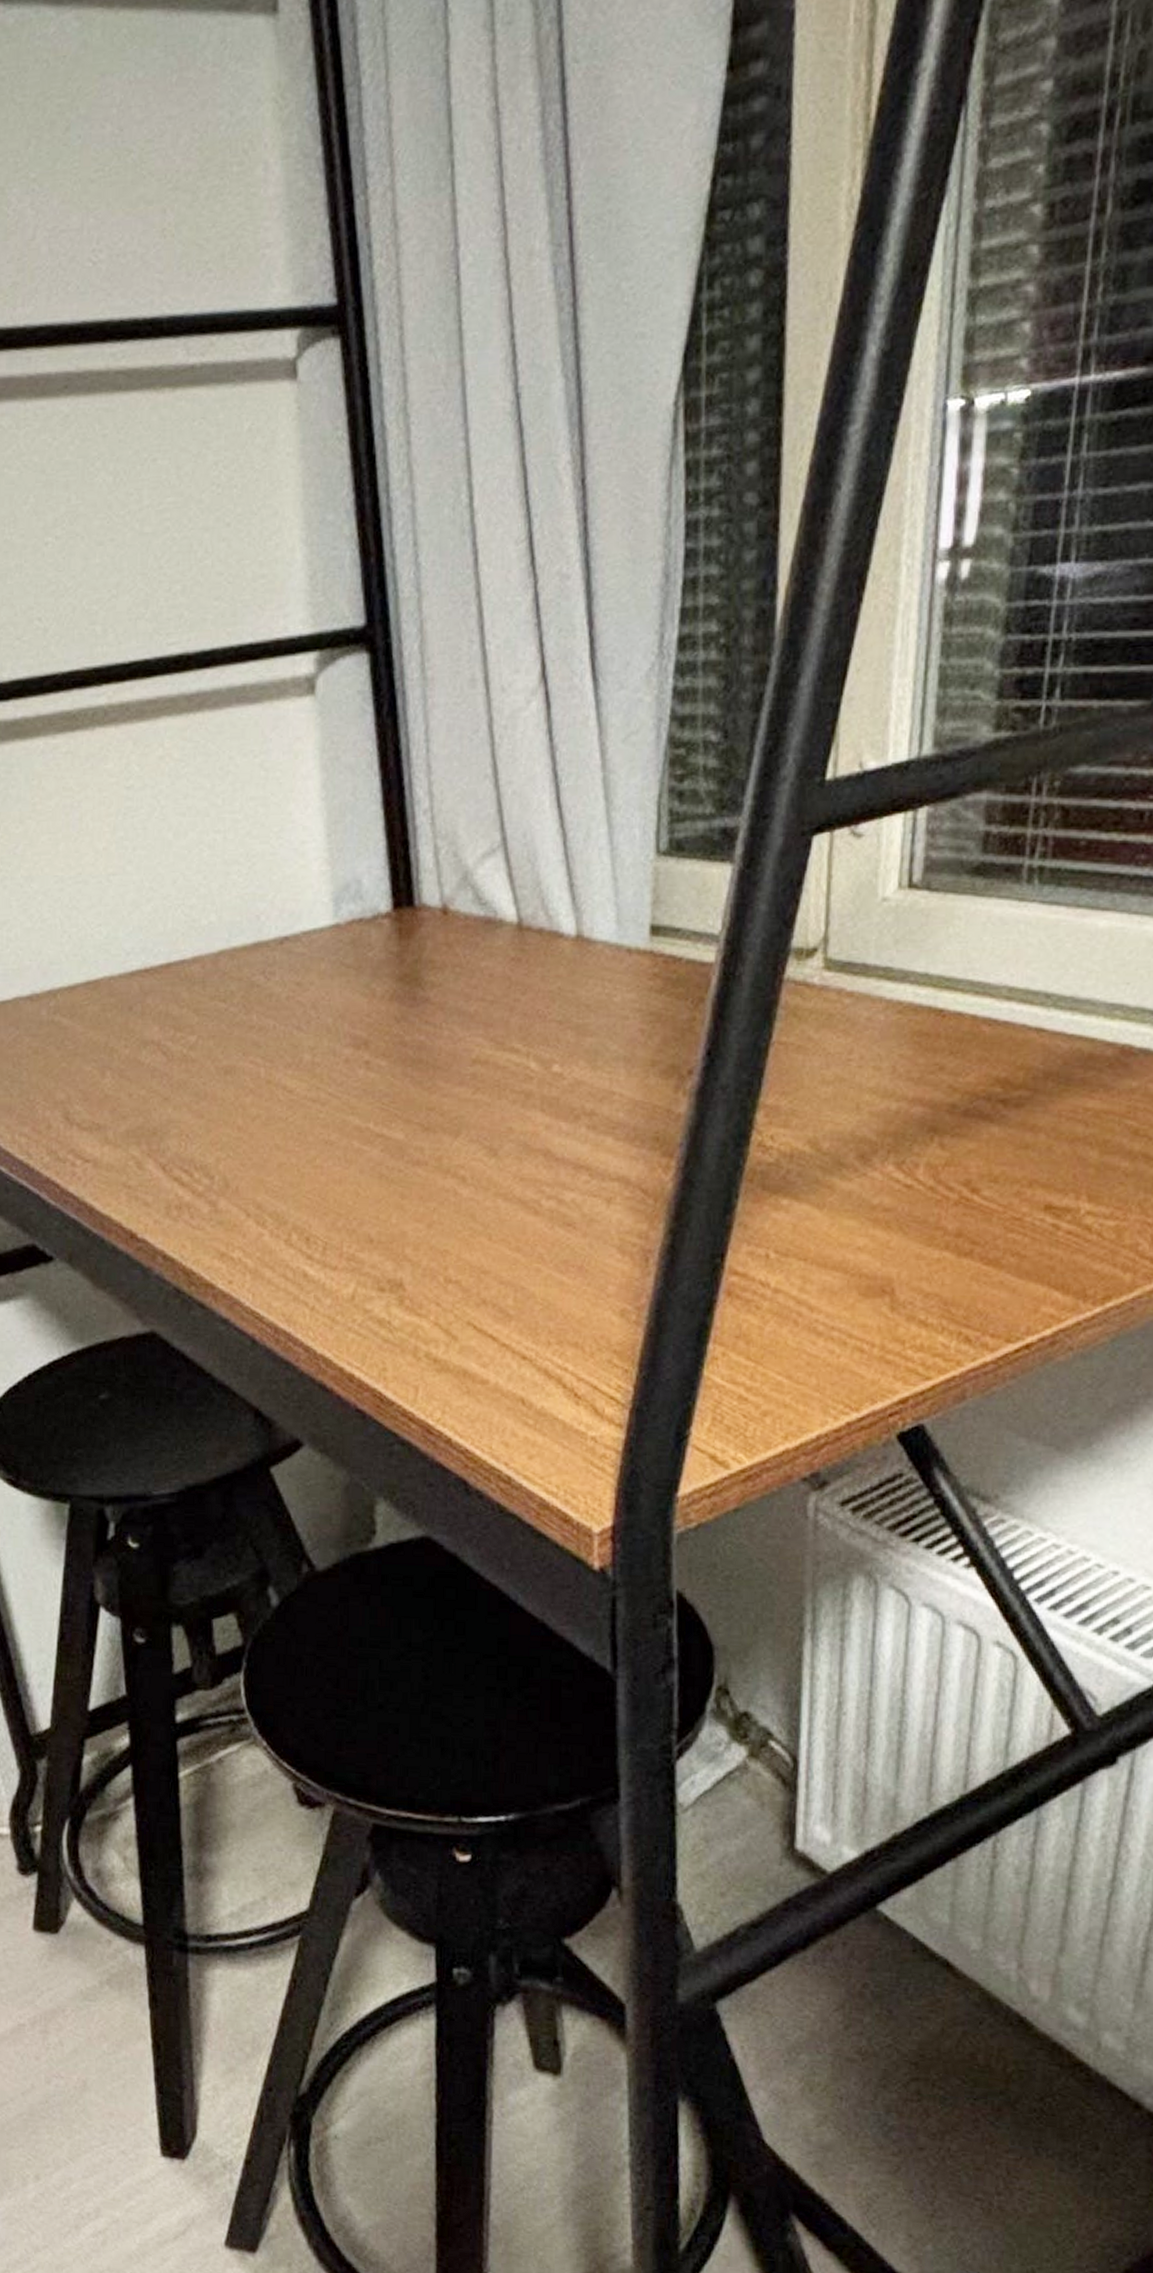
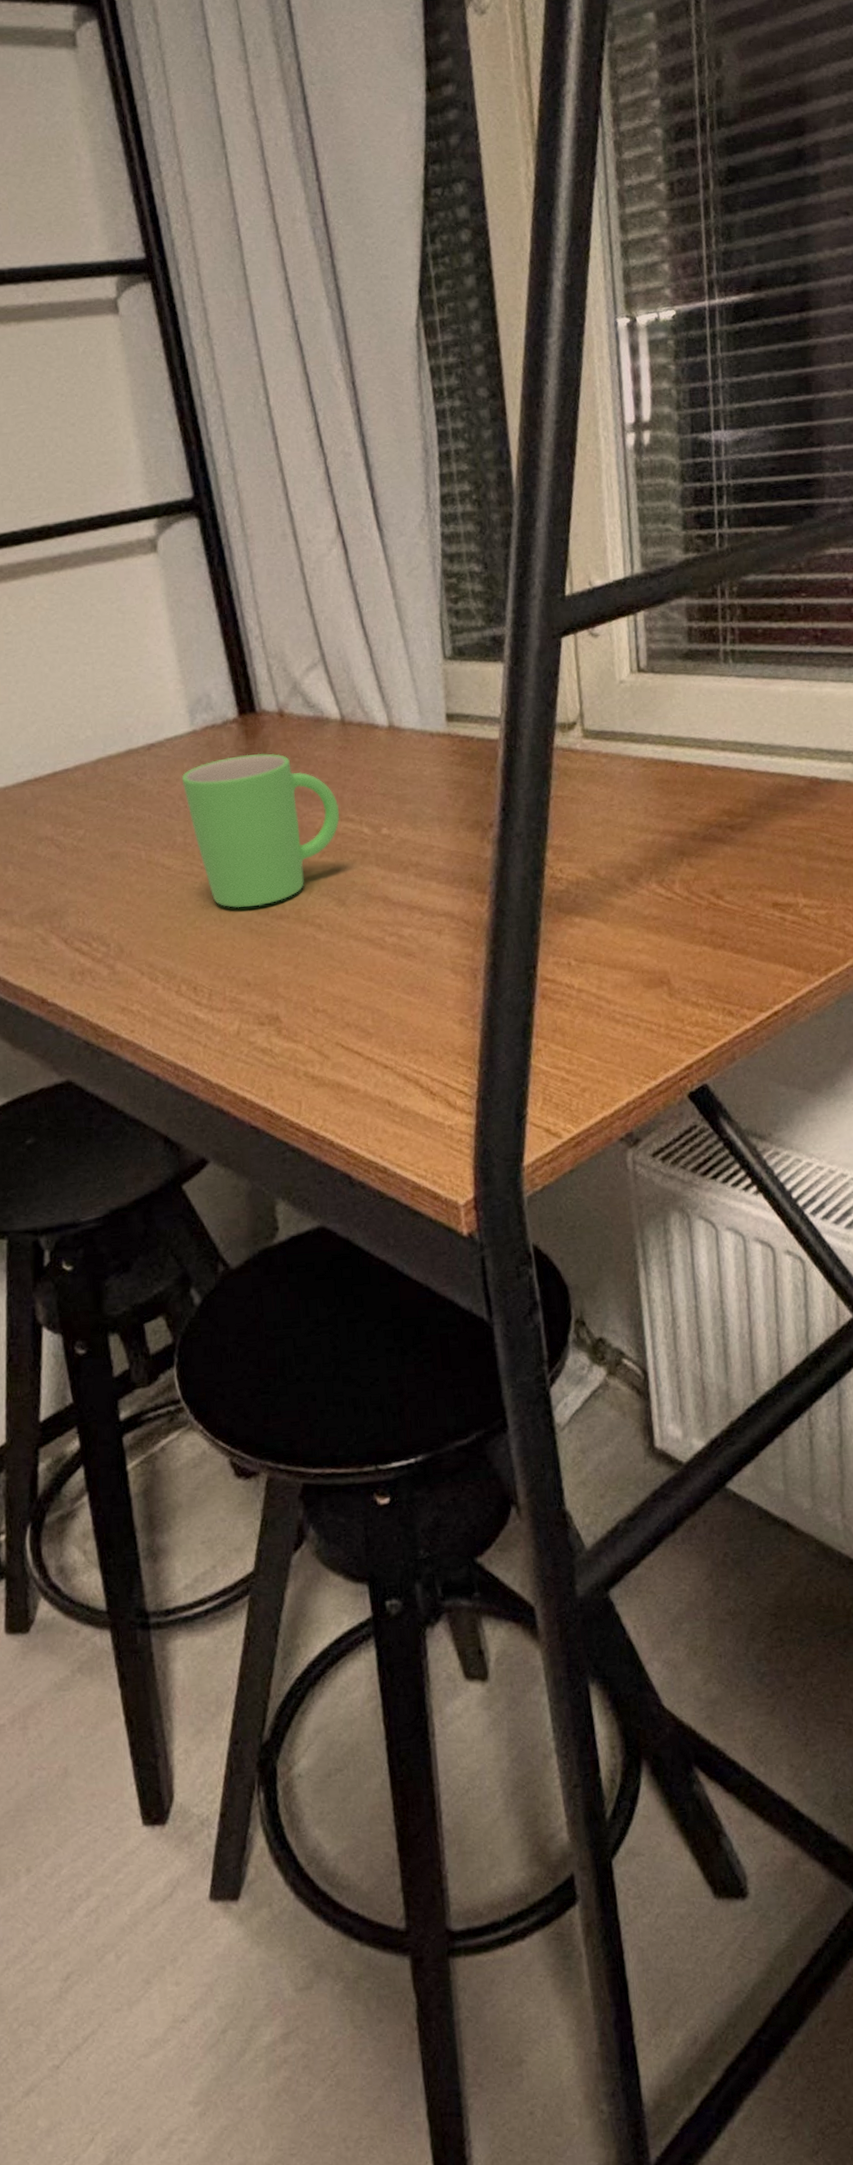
mug: none [316,958,504,1148] -> present [181,753,340,908]

